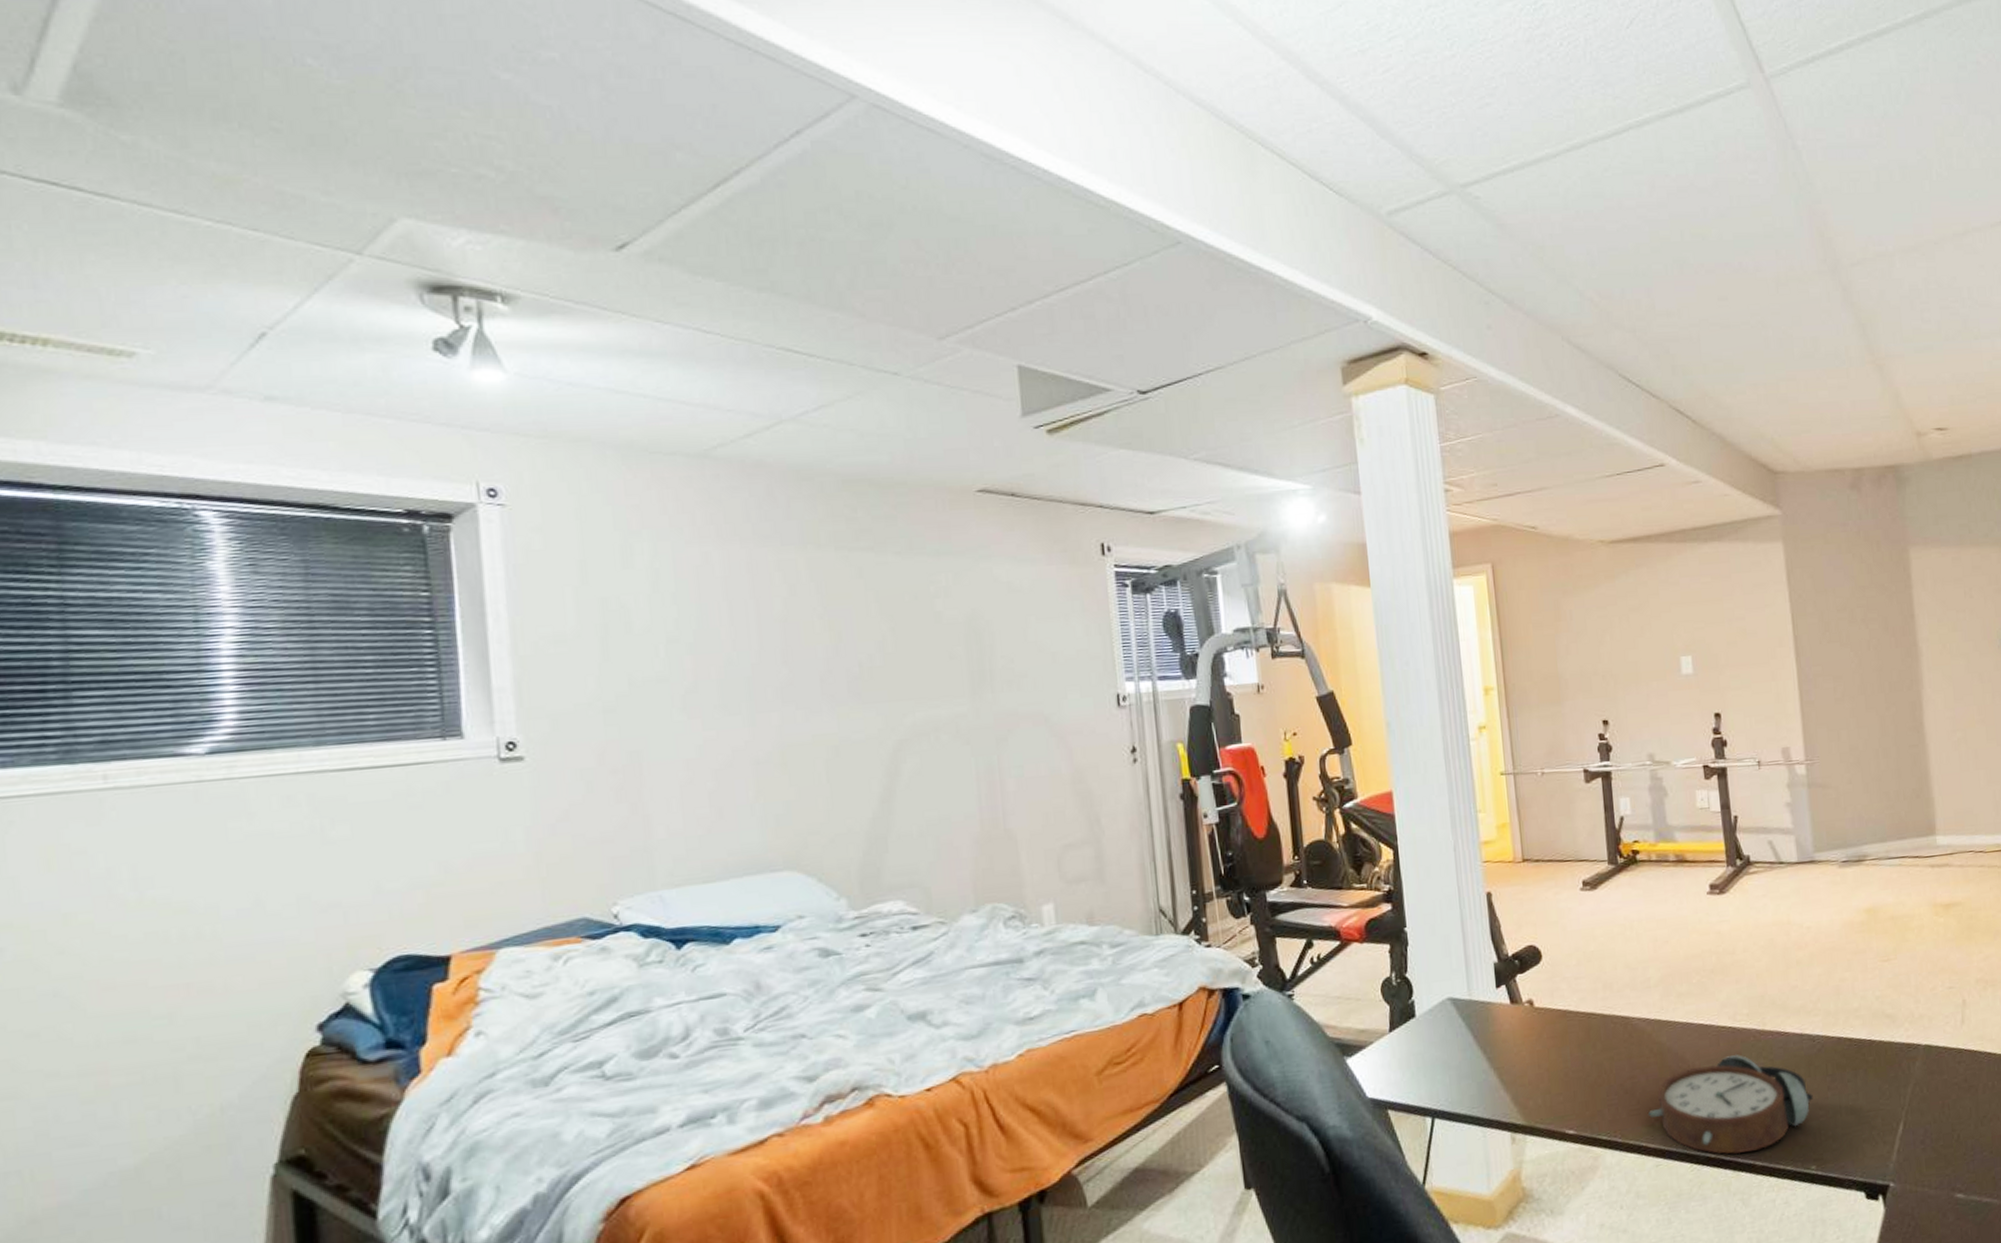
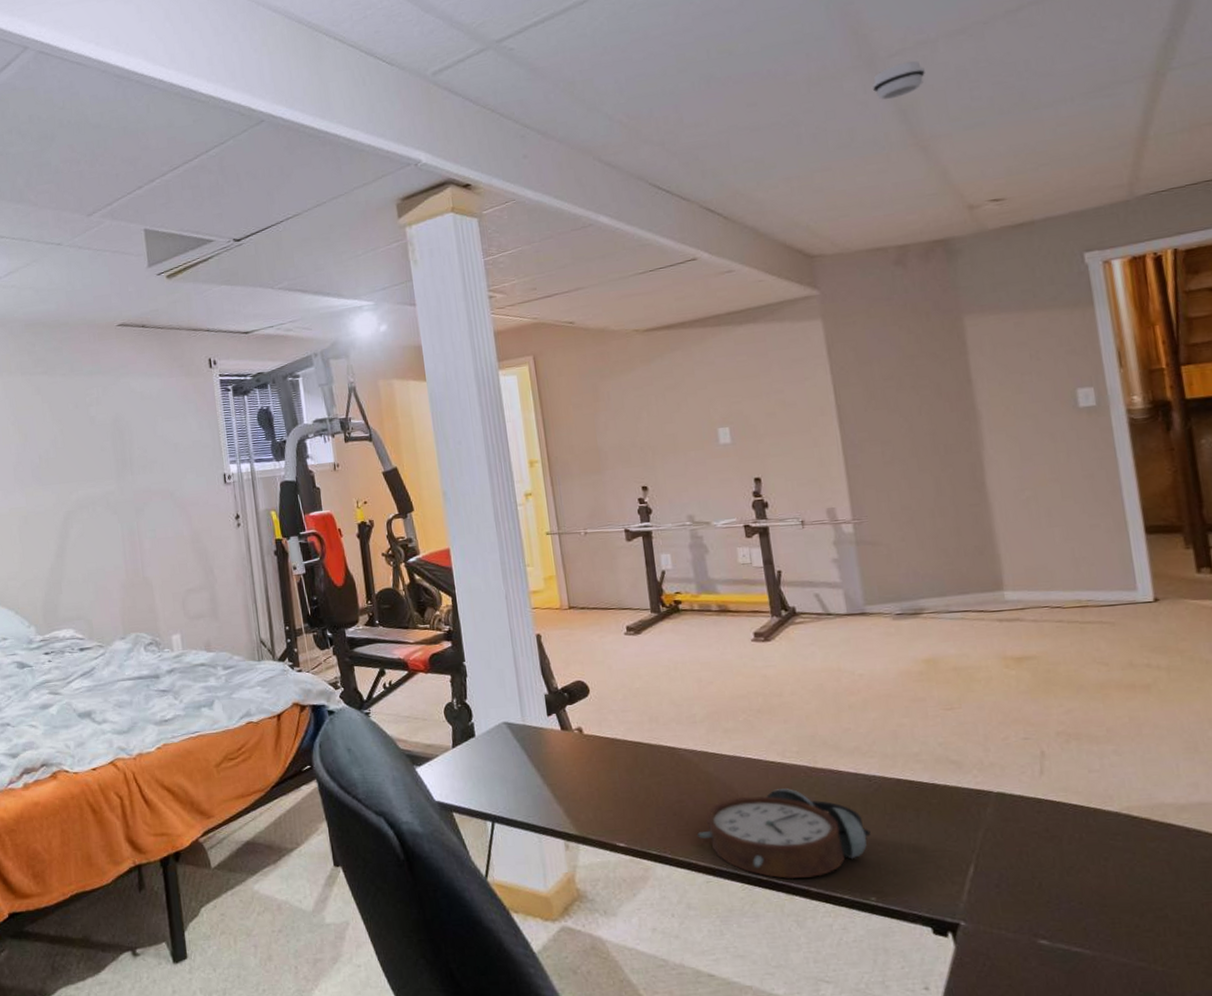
smoke detector: none [1835,272,1883,310] -> present [871,60,925,100]

